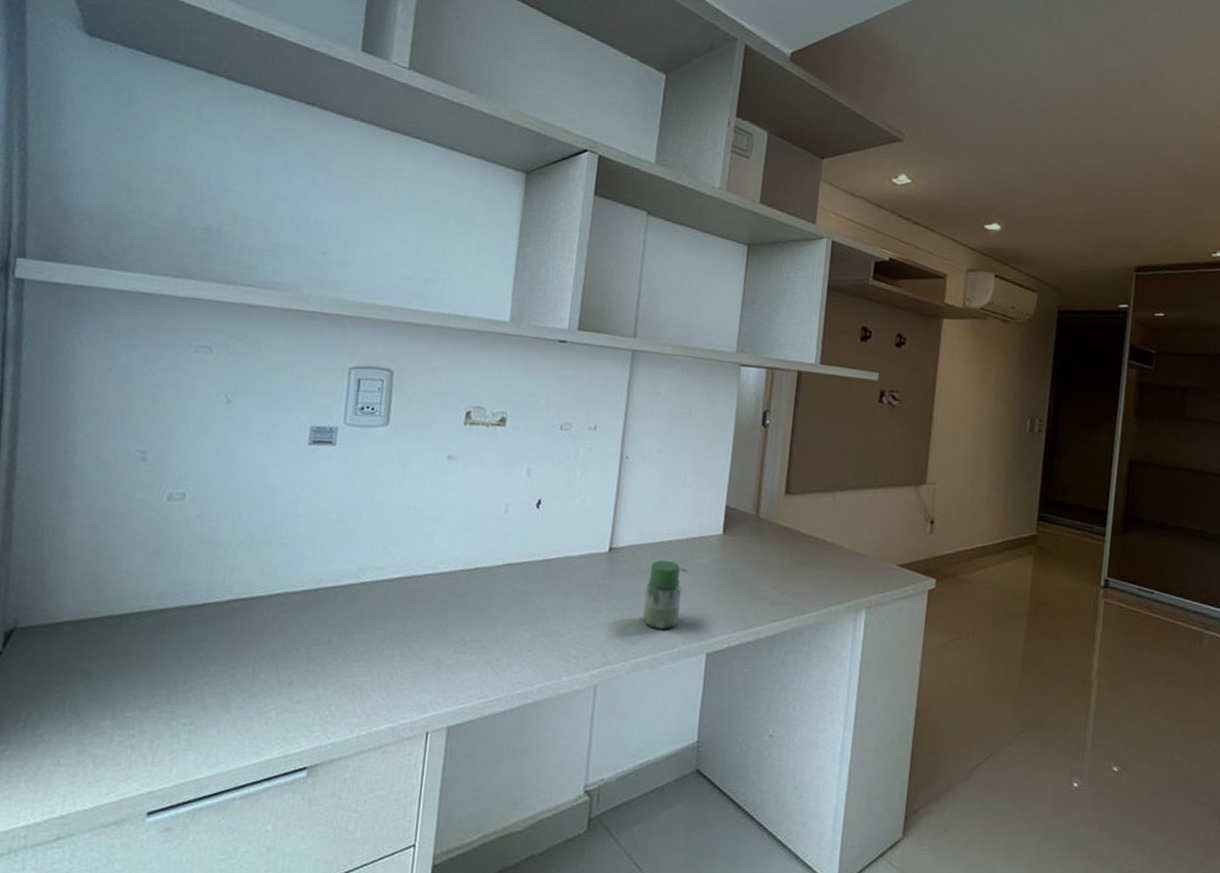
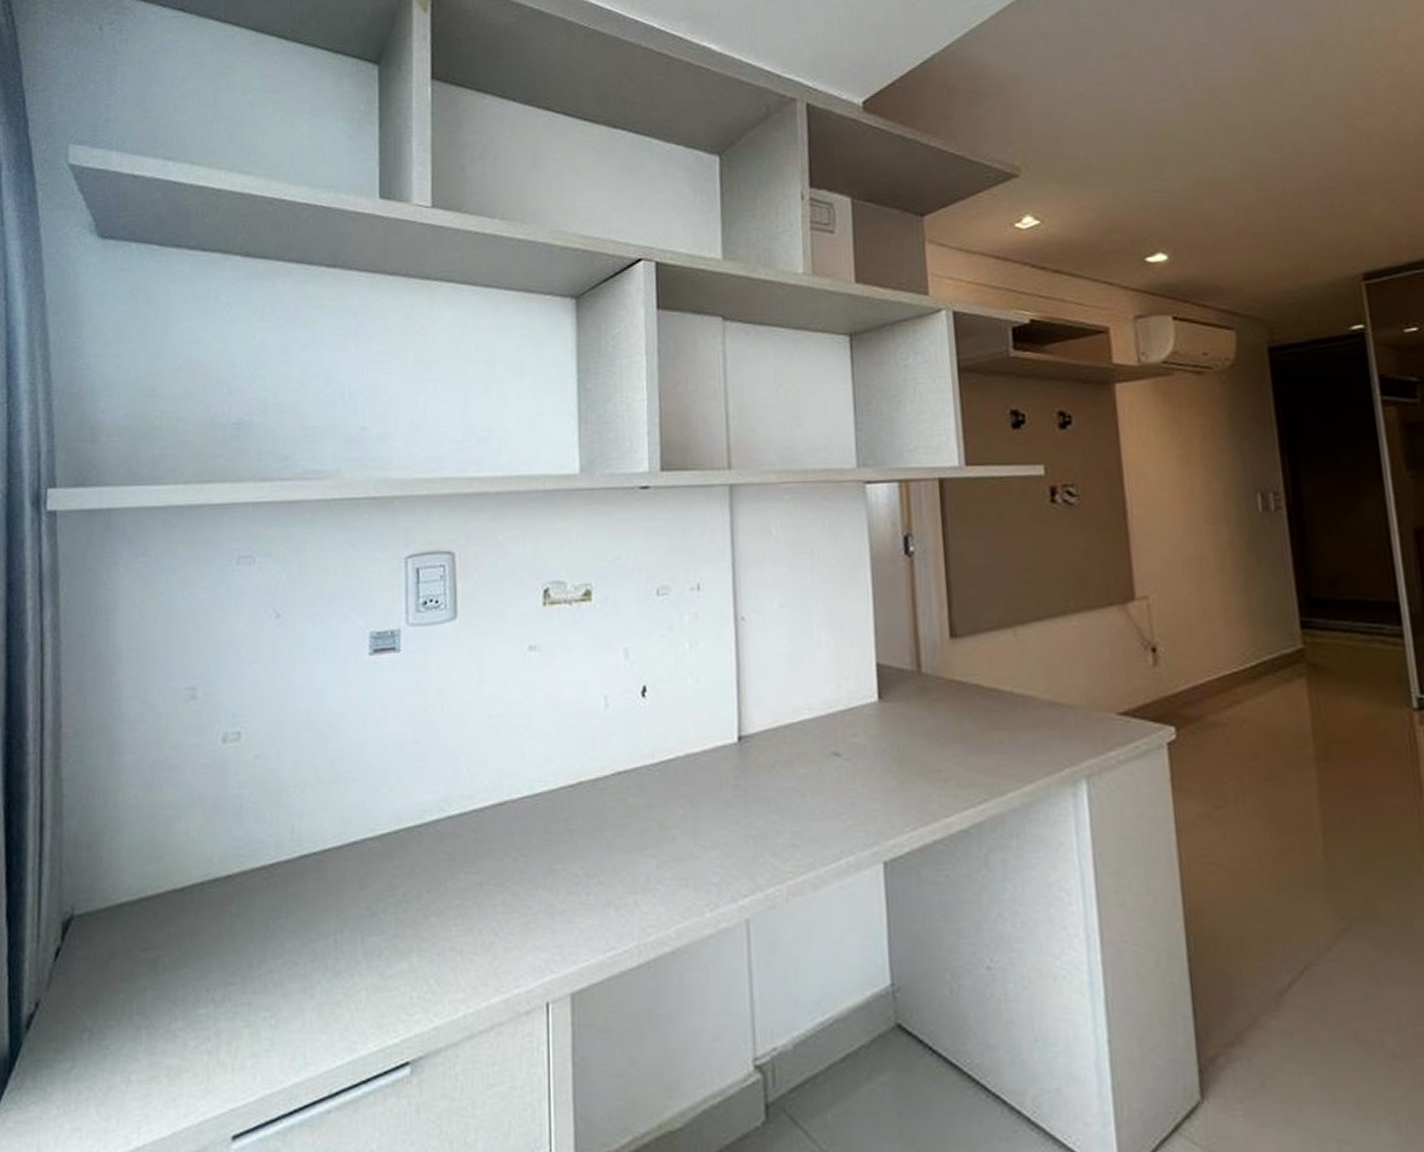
jar: present [643,560,682,630] -> none [791,745,840,836]

